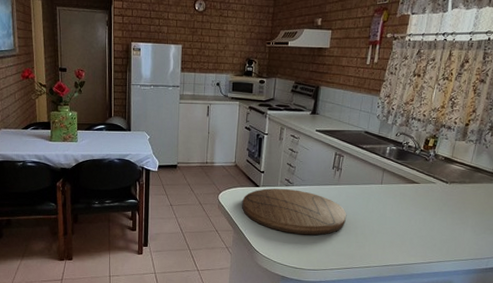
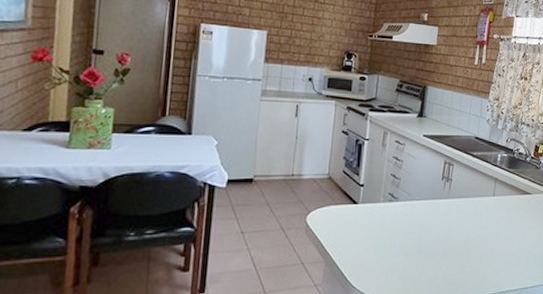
cutting board: present [242,188,347,235] -> none [336,204,459,262]

